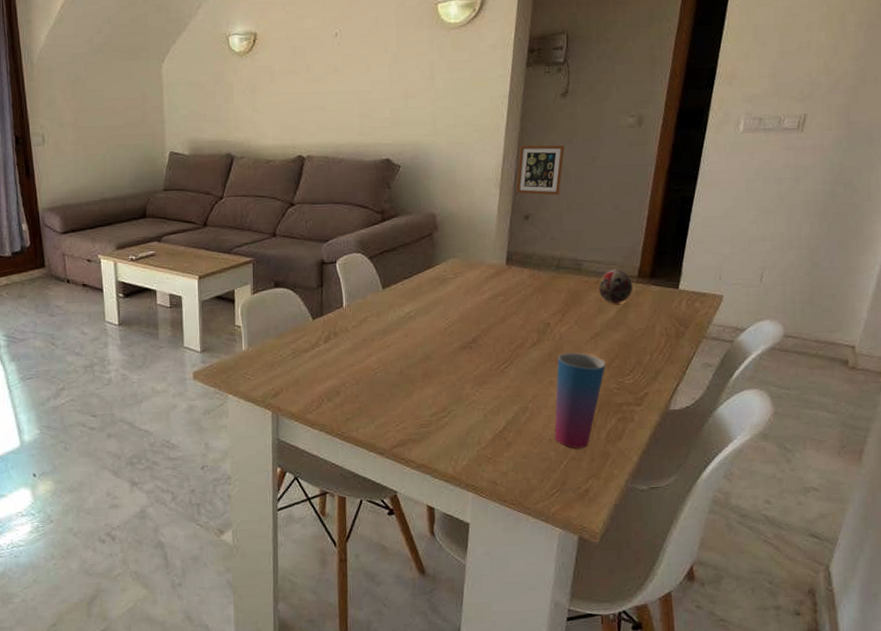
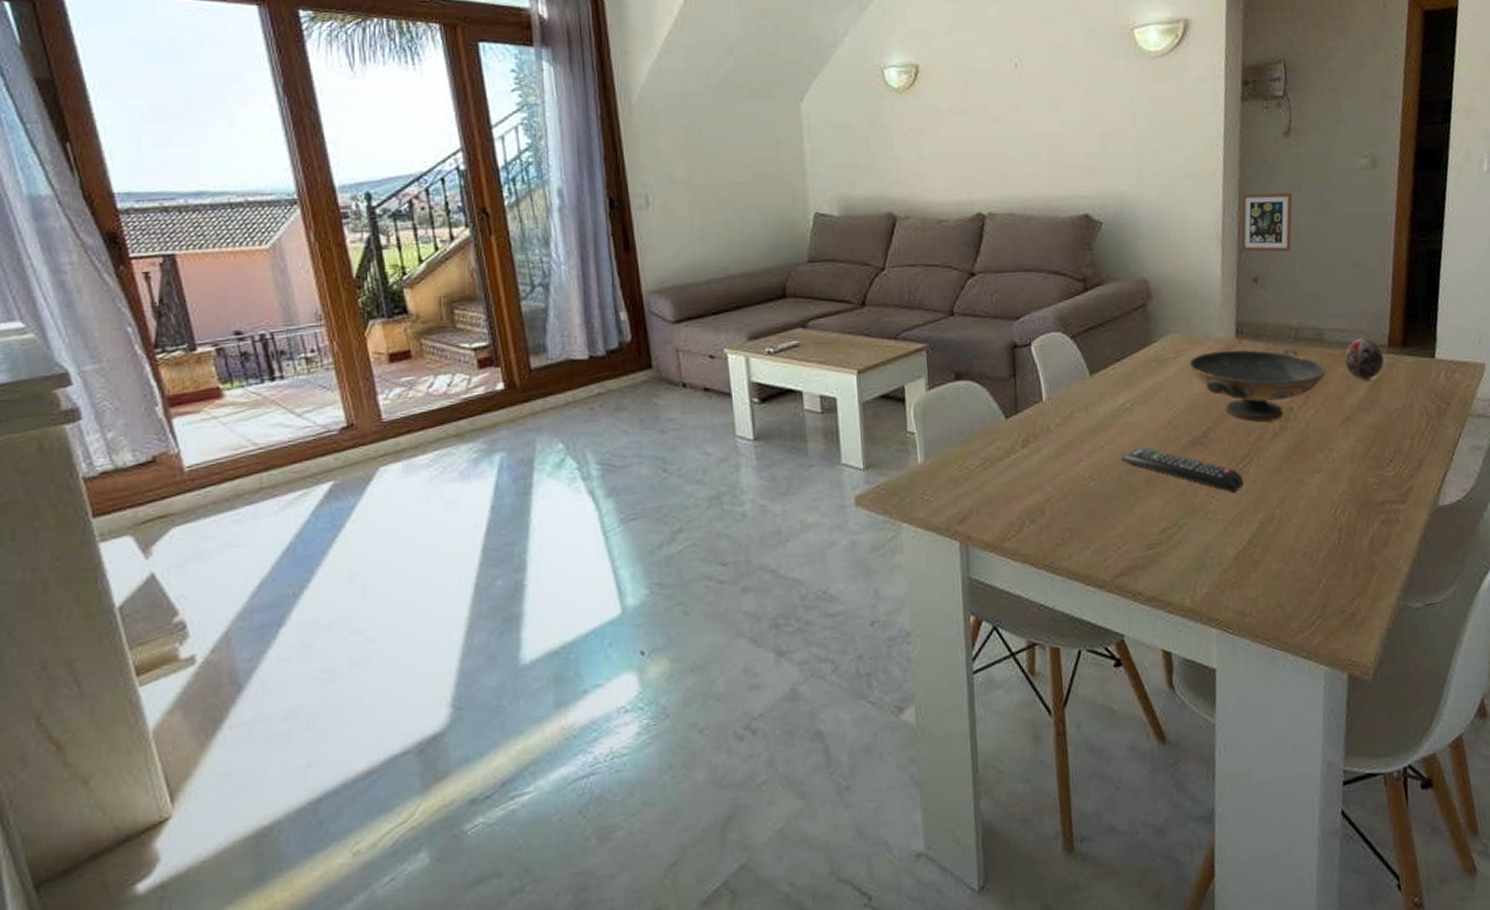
remote control: none [404,348,503,388] -> present [1121,447,1244,492]
decorative bowl: none [464,274,582,333] -> present [1188,349,1326,422]
cup: present [554,352,606,448] -> none [1304,442,1362,562]

